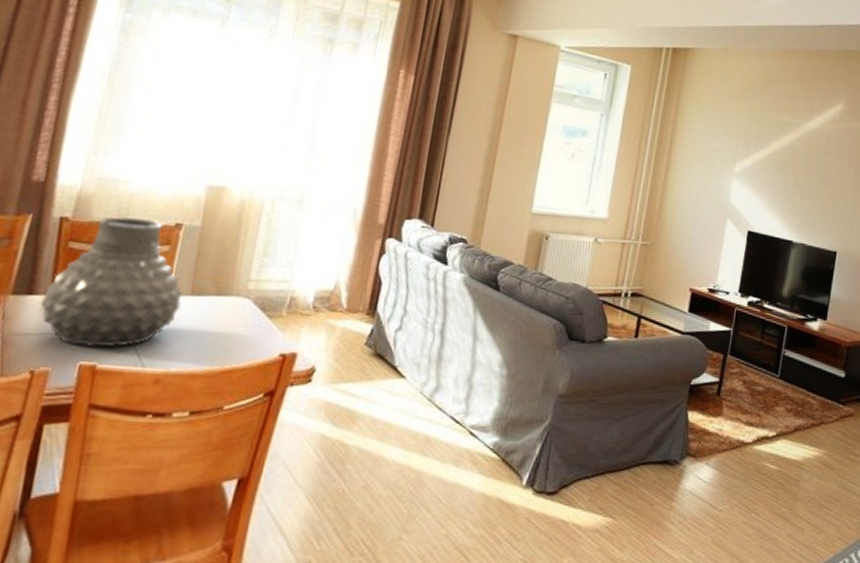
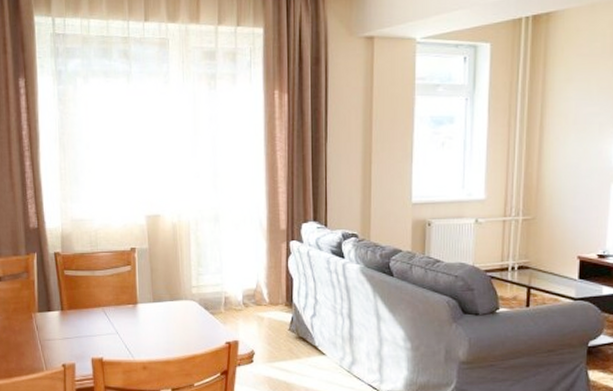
vase: present [40,216,183,348] -> none [57,248,148,346]

